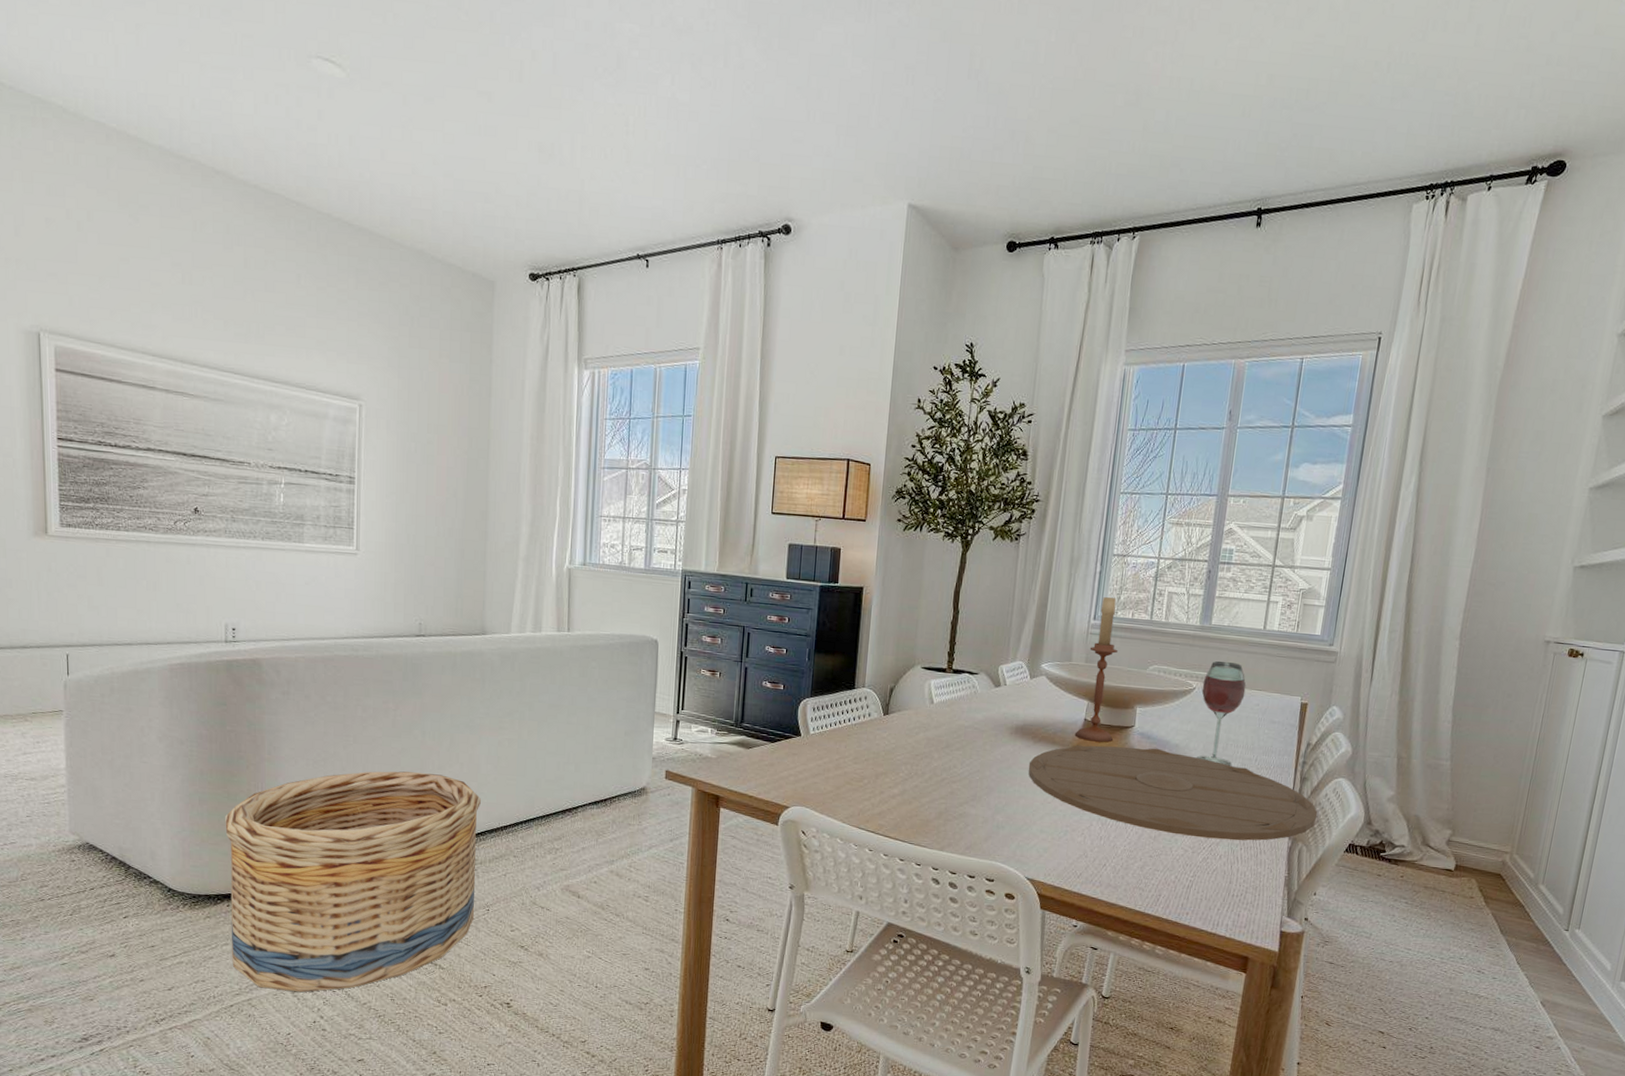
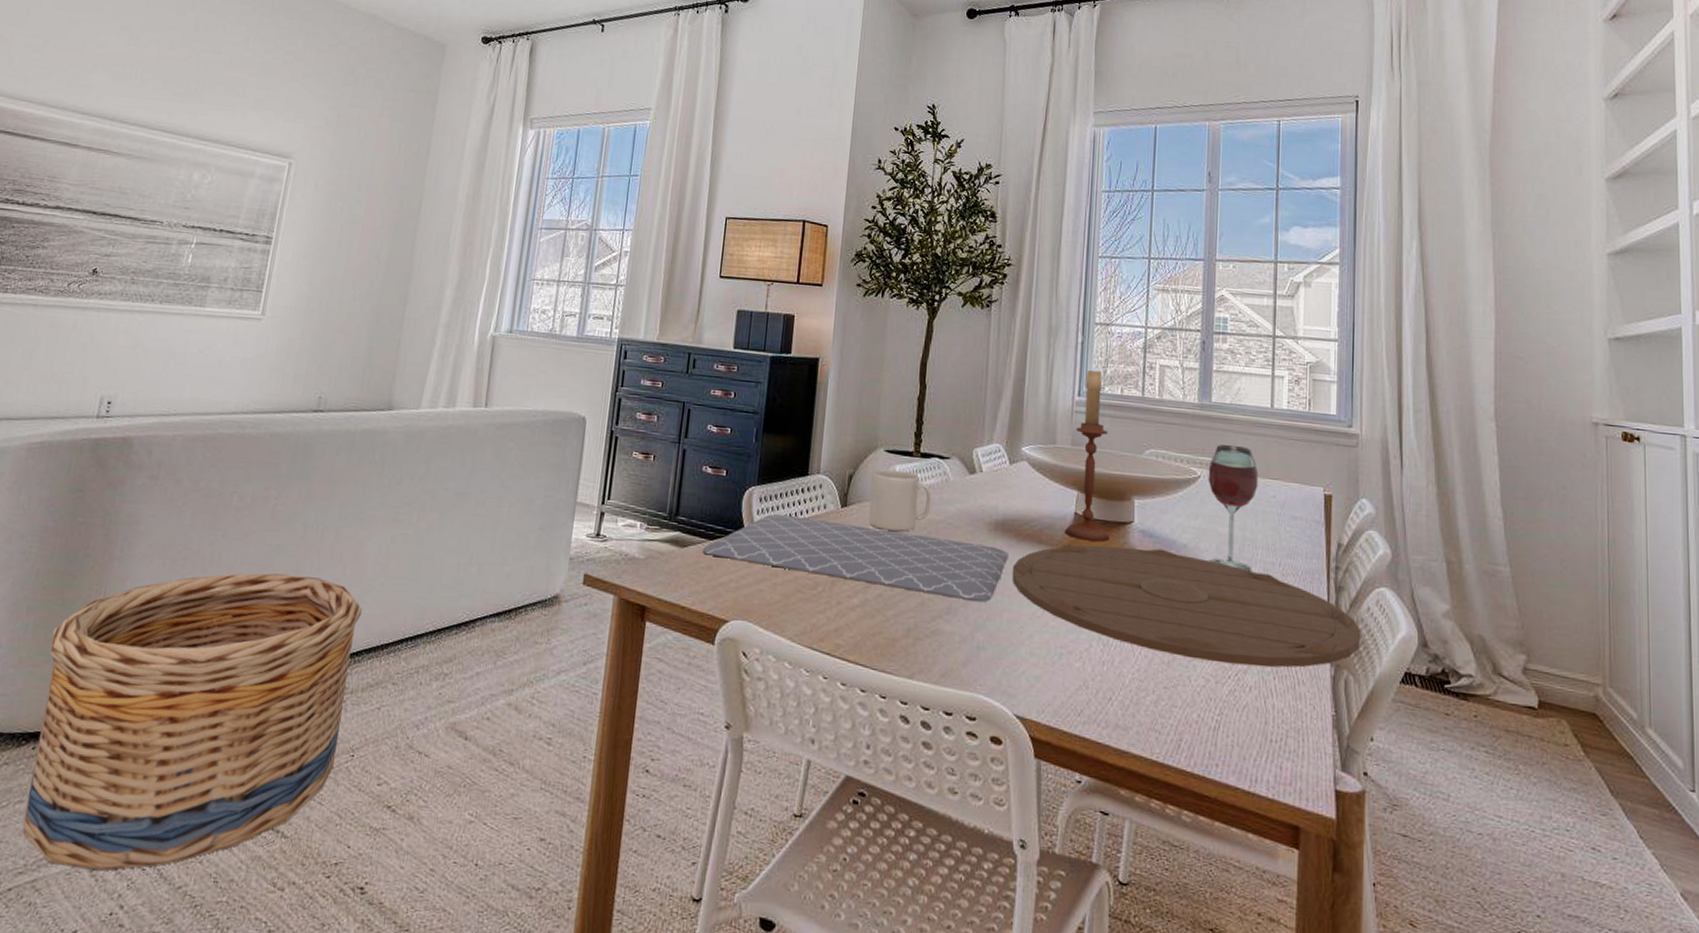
placemat: none [765,720,1026,791] -> present [702,513,1009,602]
mug: none [907,683,962,735] -> present [868,469,932,532]

